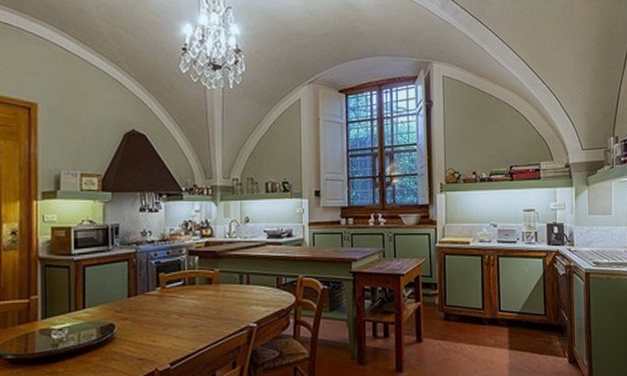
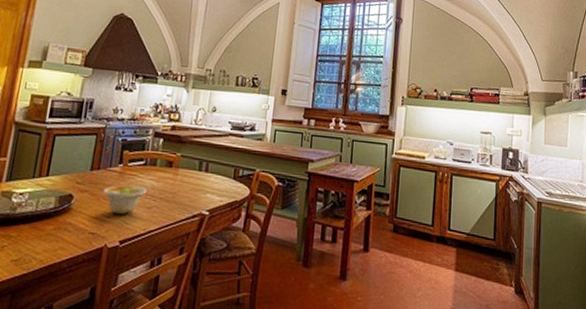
bowl: none [144,306,190,337] -> present [102,185,148,214]

